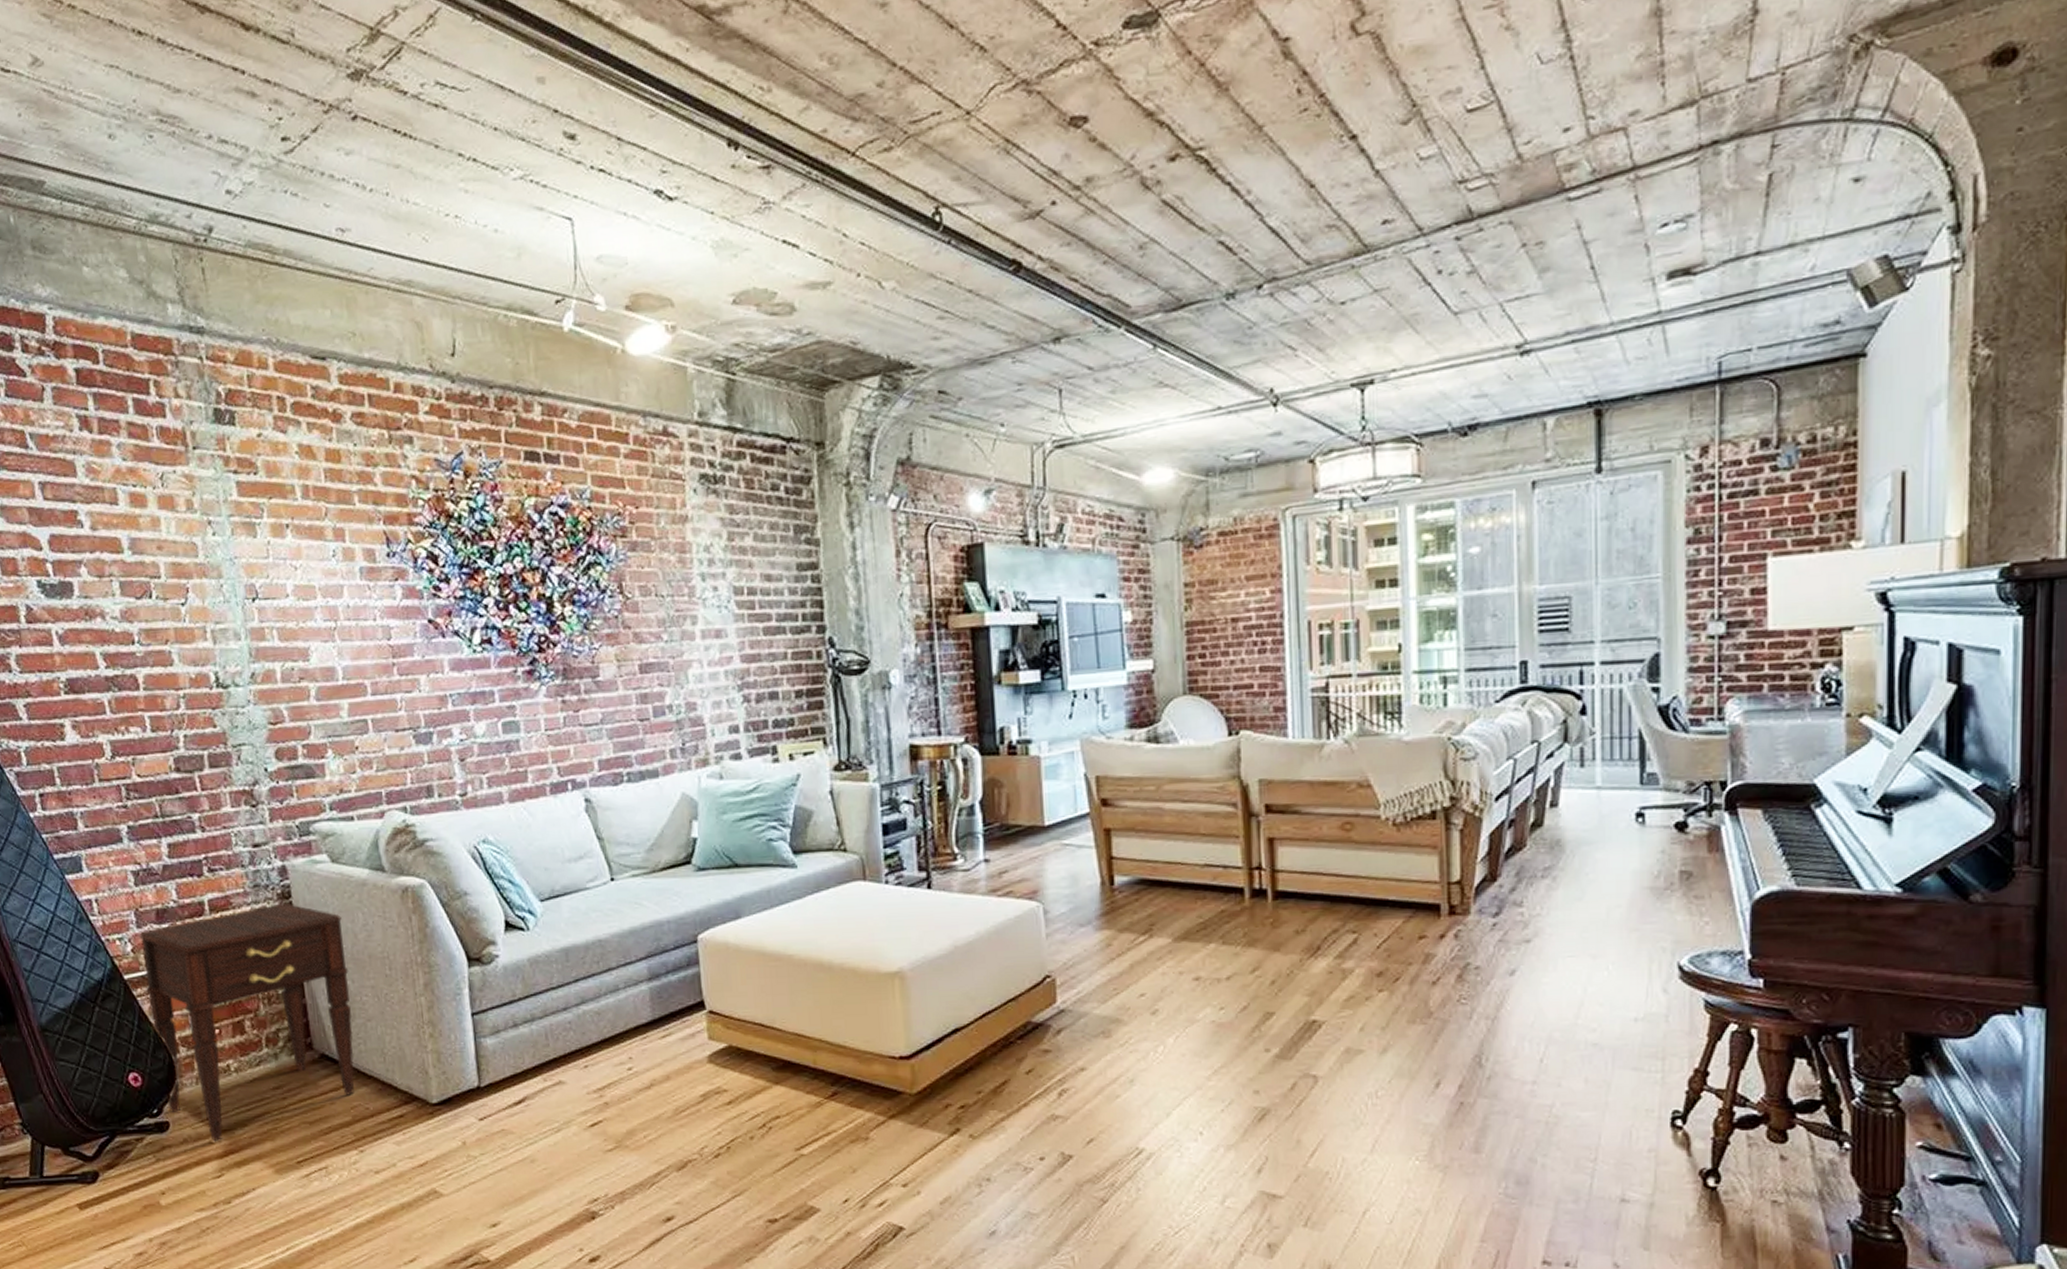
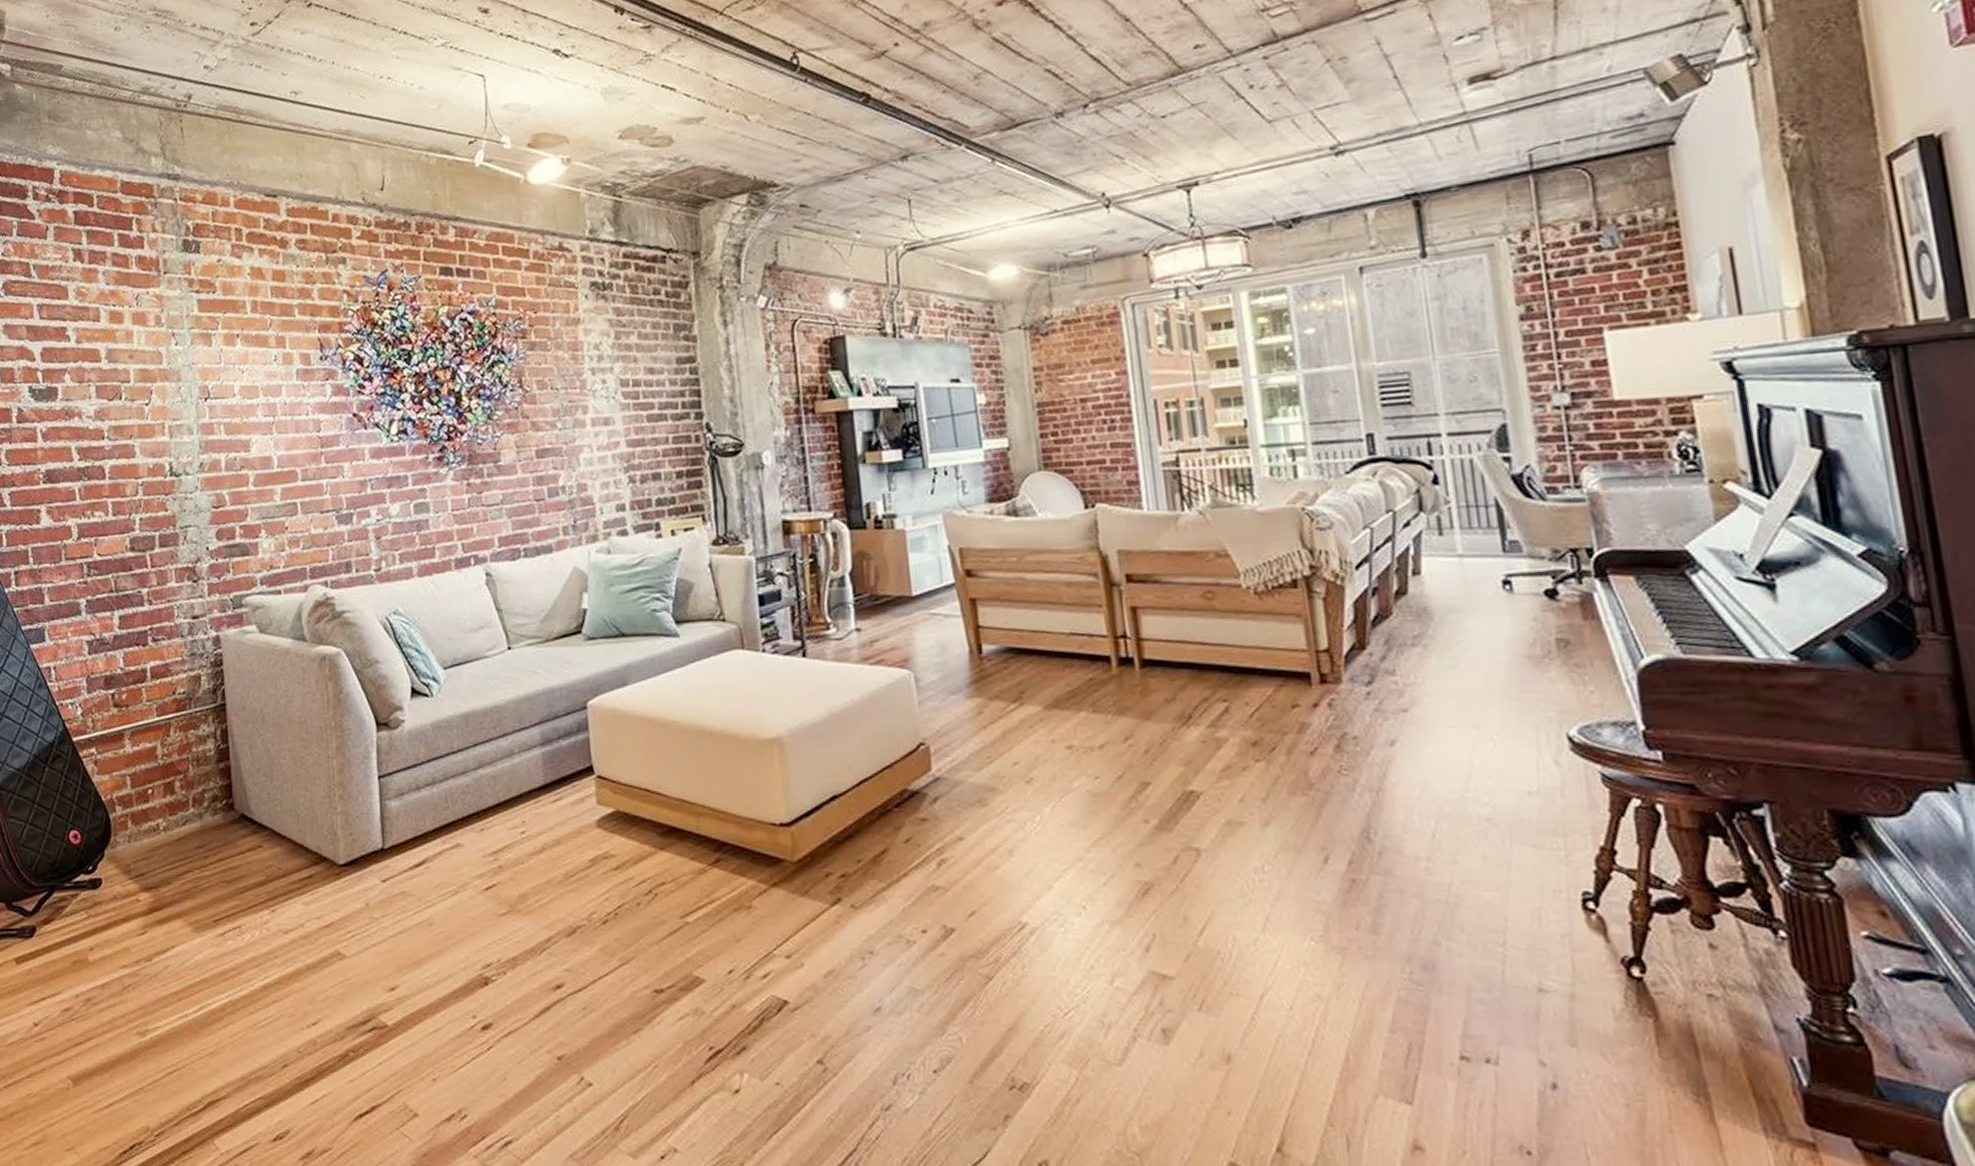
nightstand: present [139,902,355,1142] -> none [89,670,271,899]

